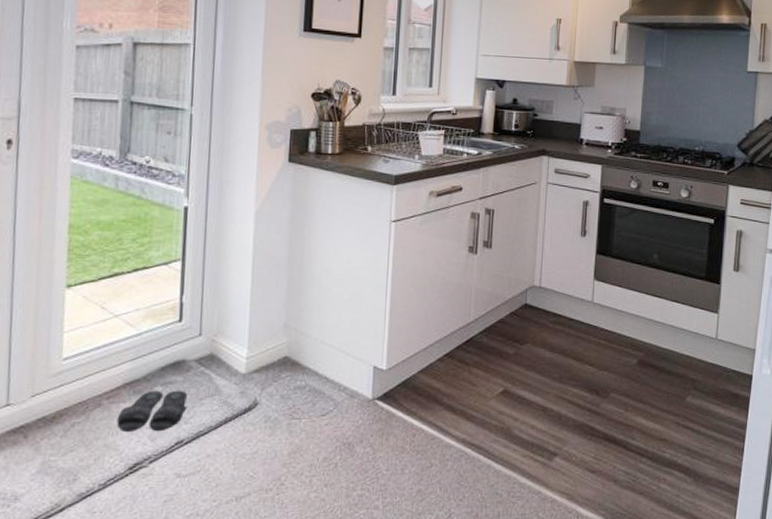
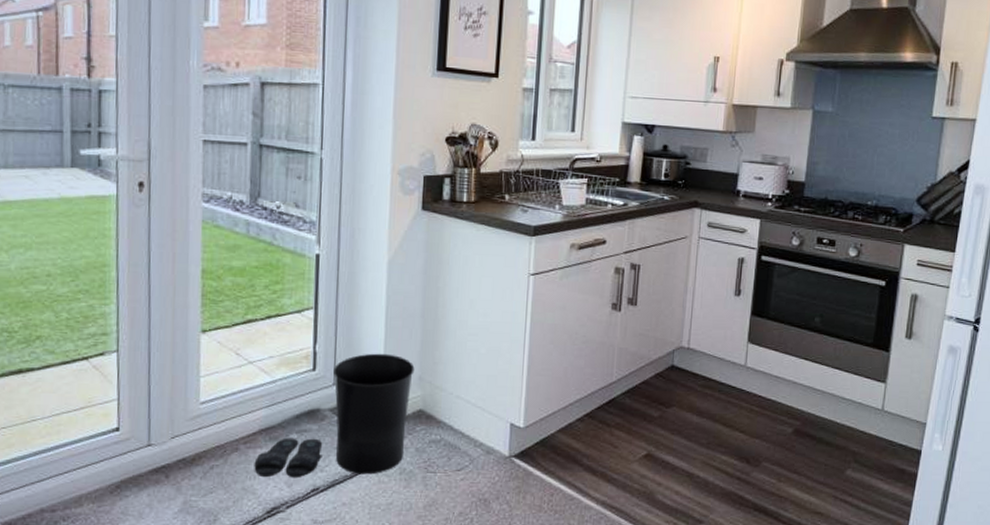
waste bin: none [200,302,281,425] -> present [333,353,415,475]

